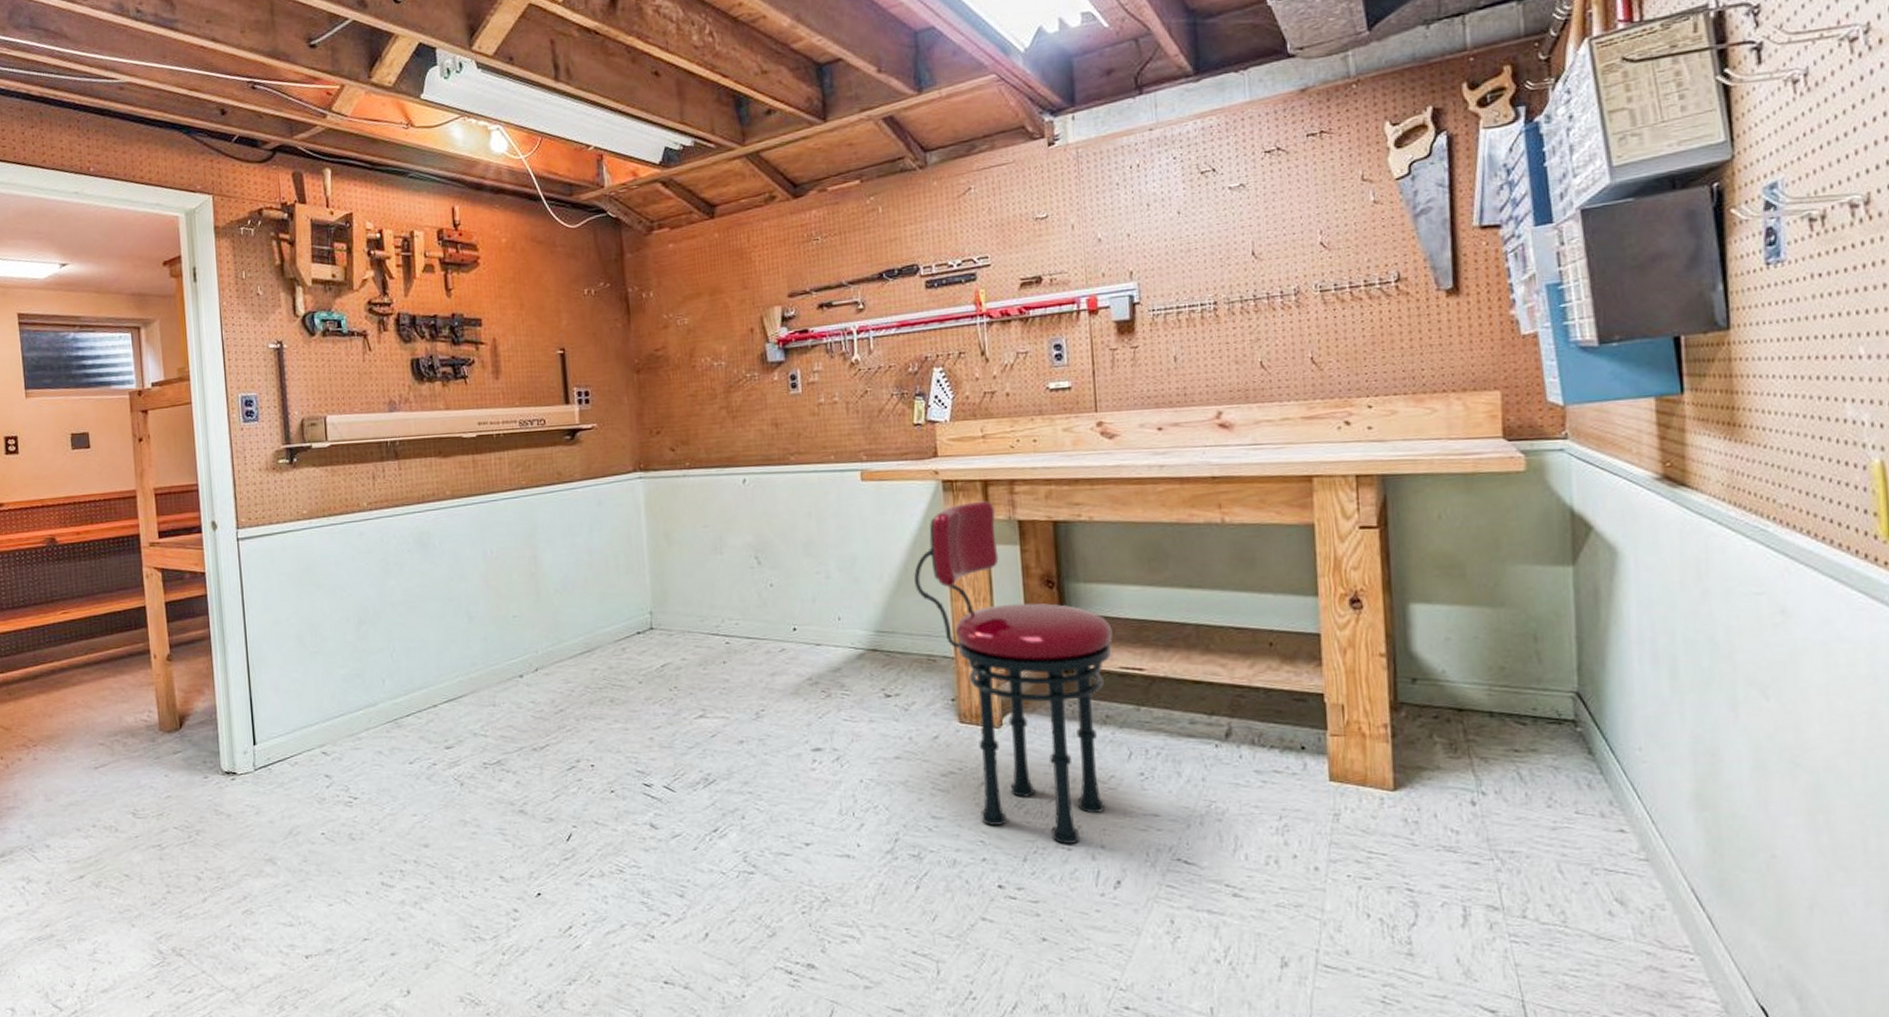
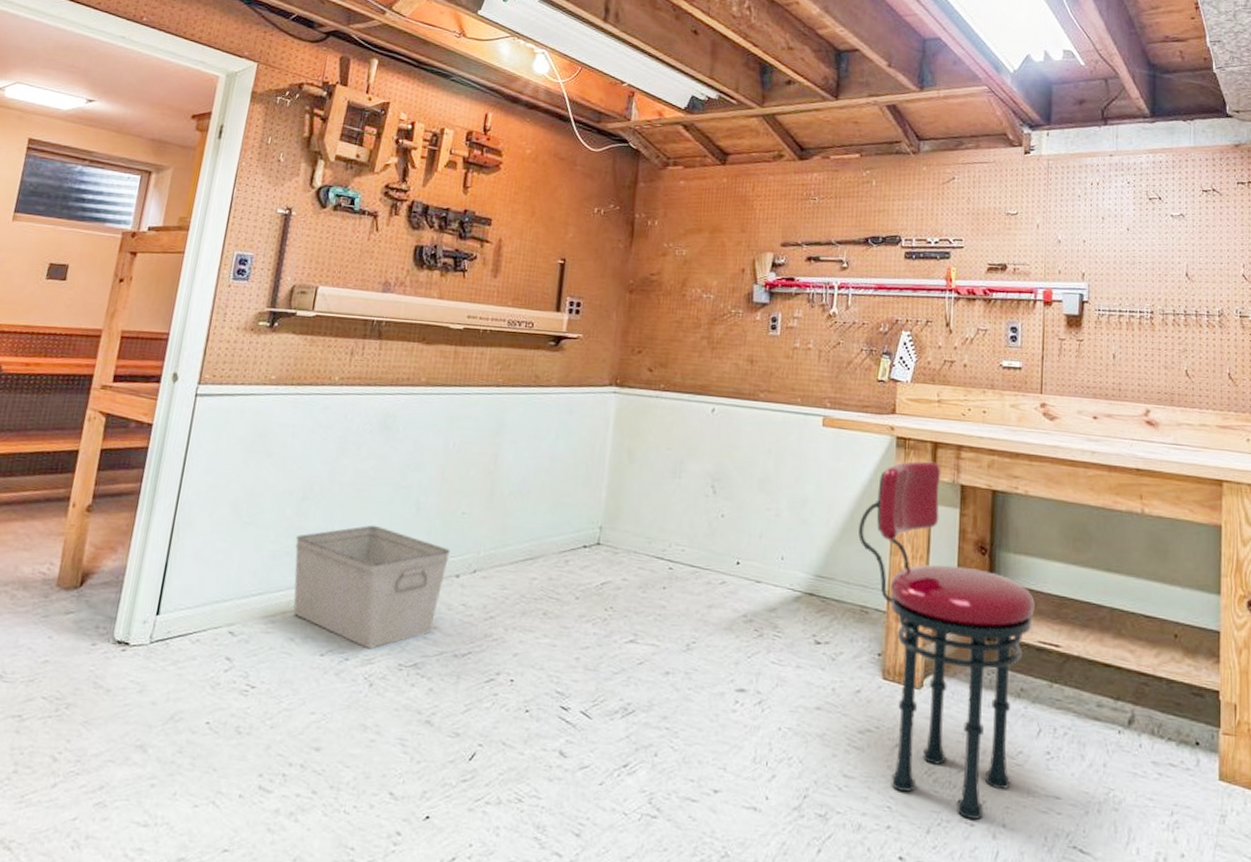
storage bin: none [361,638,510,753] -> present [293,525,451,650]

